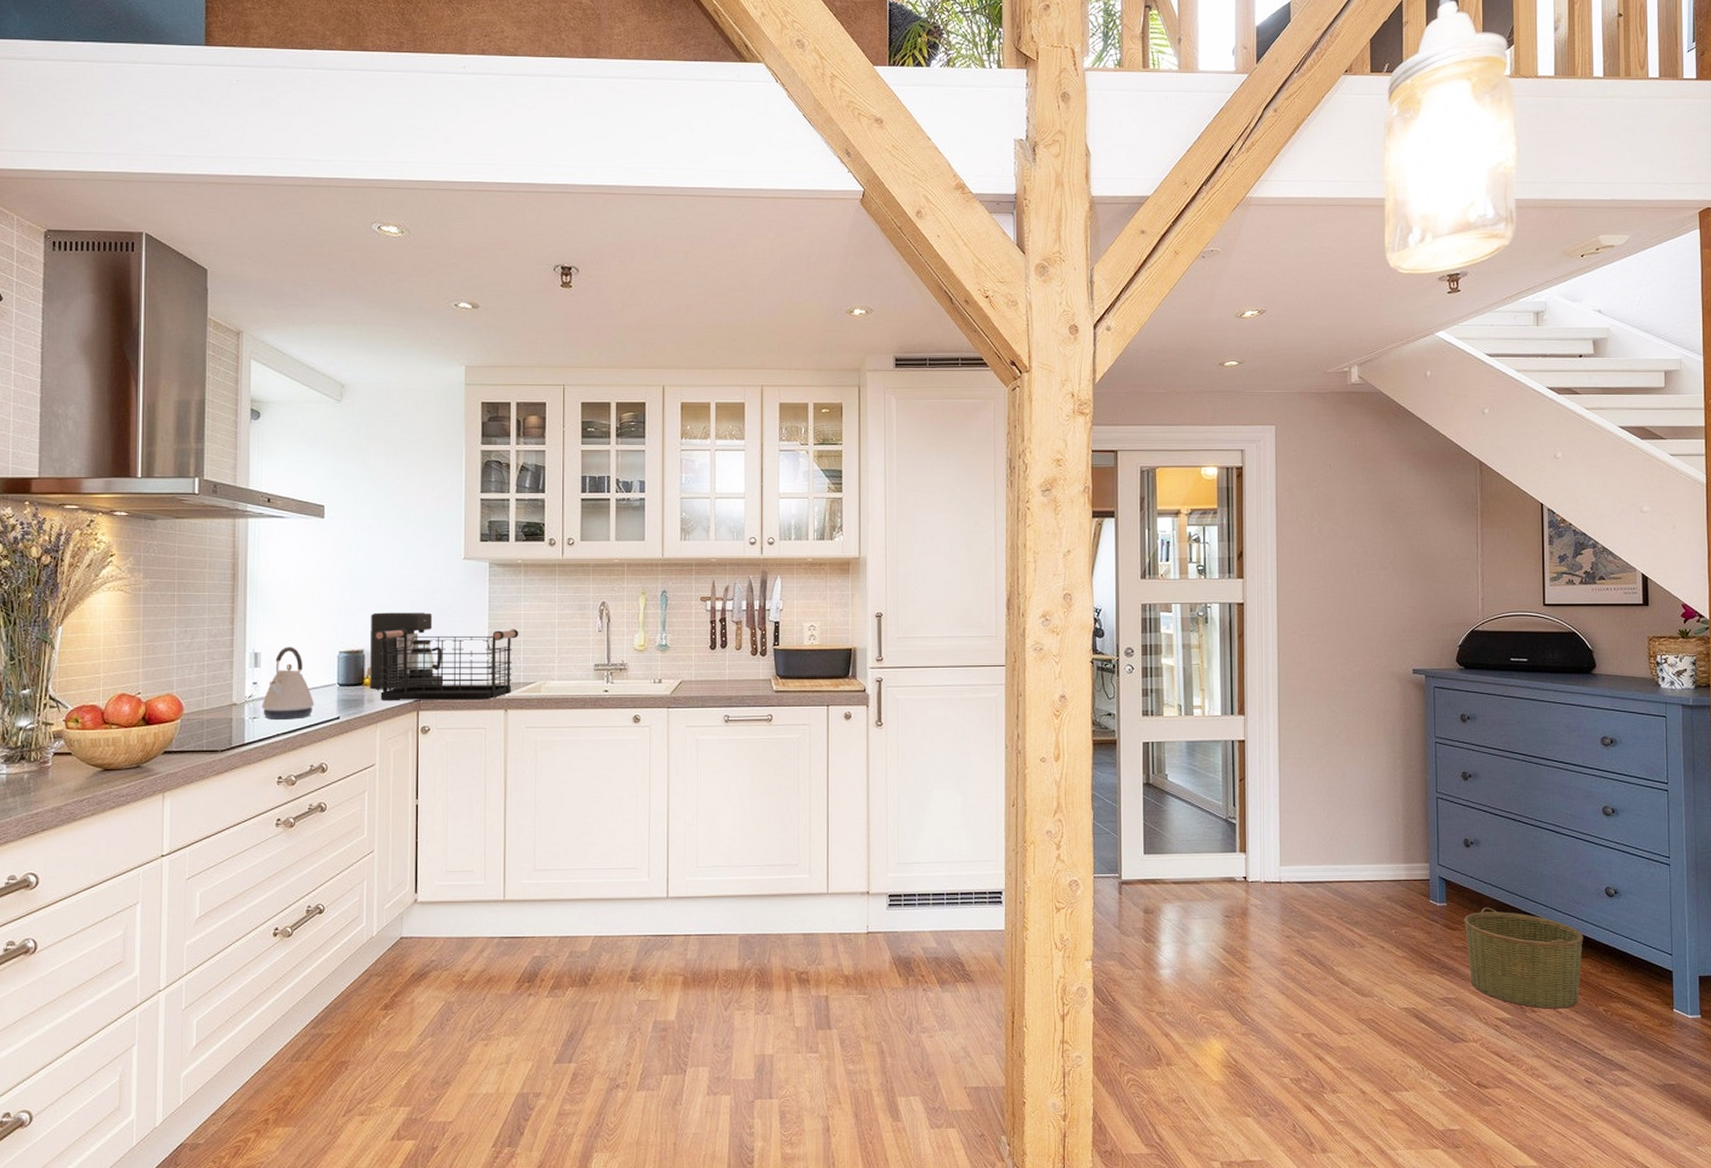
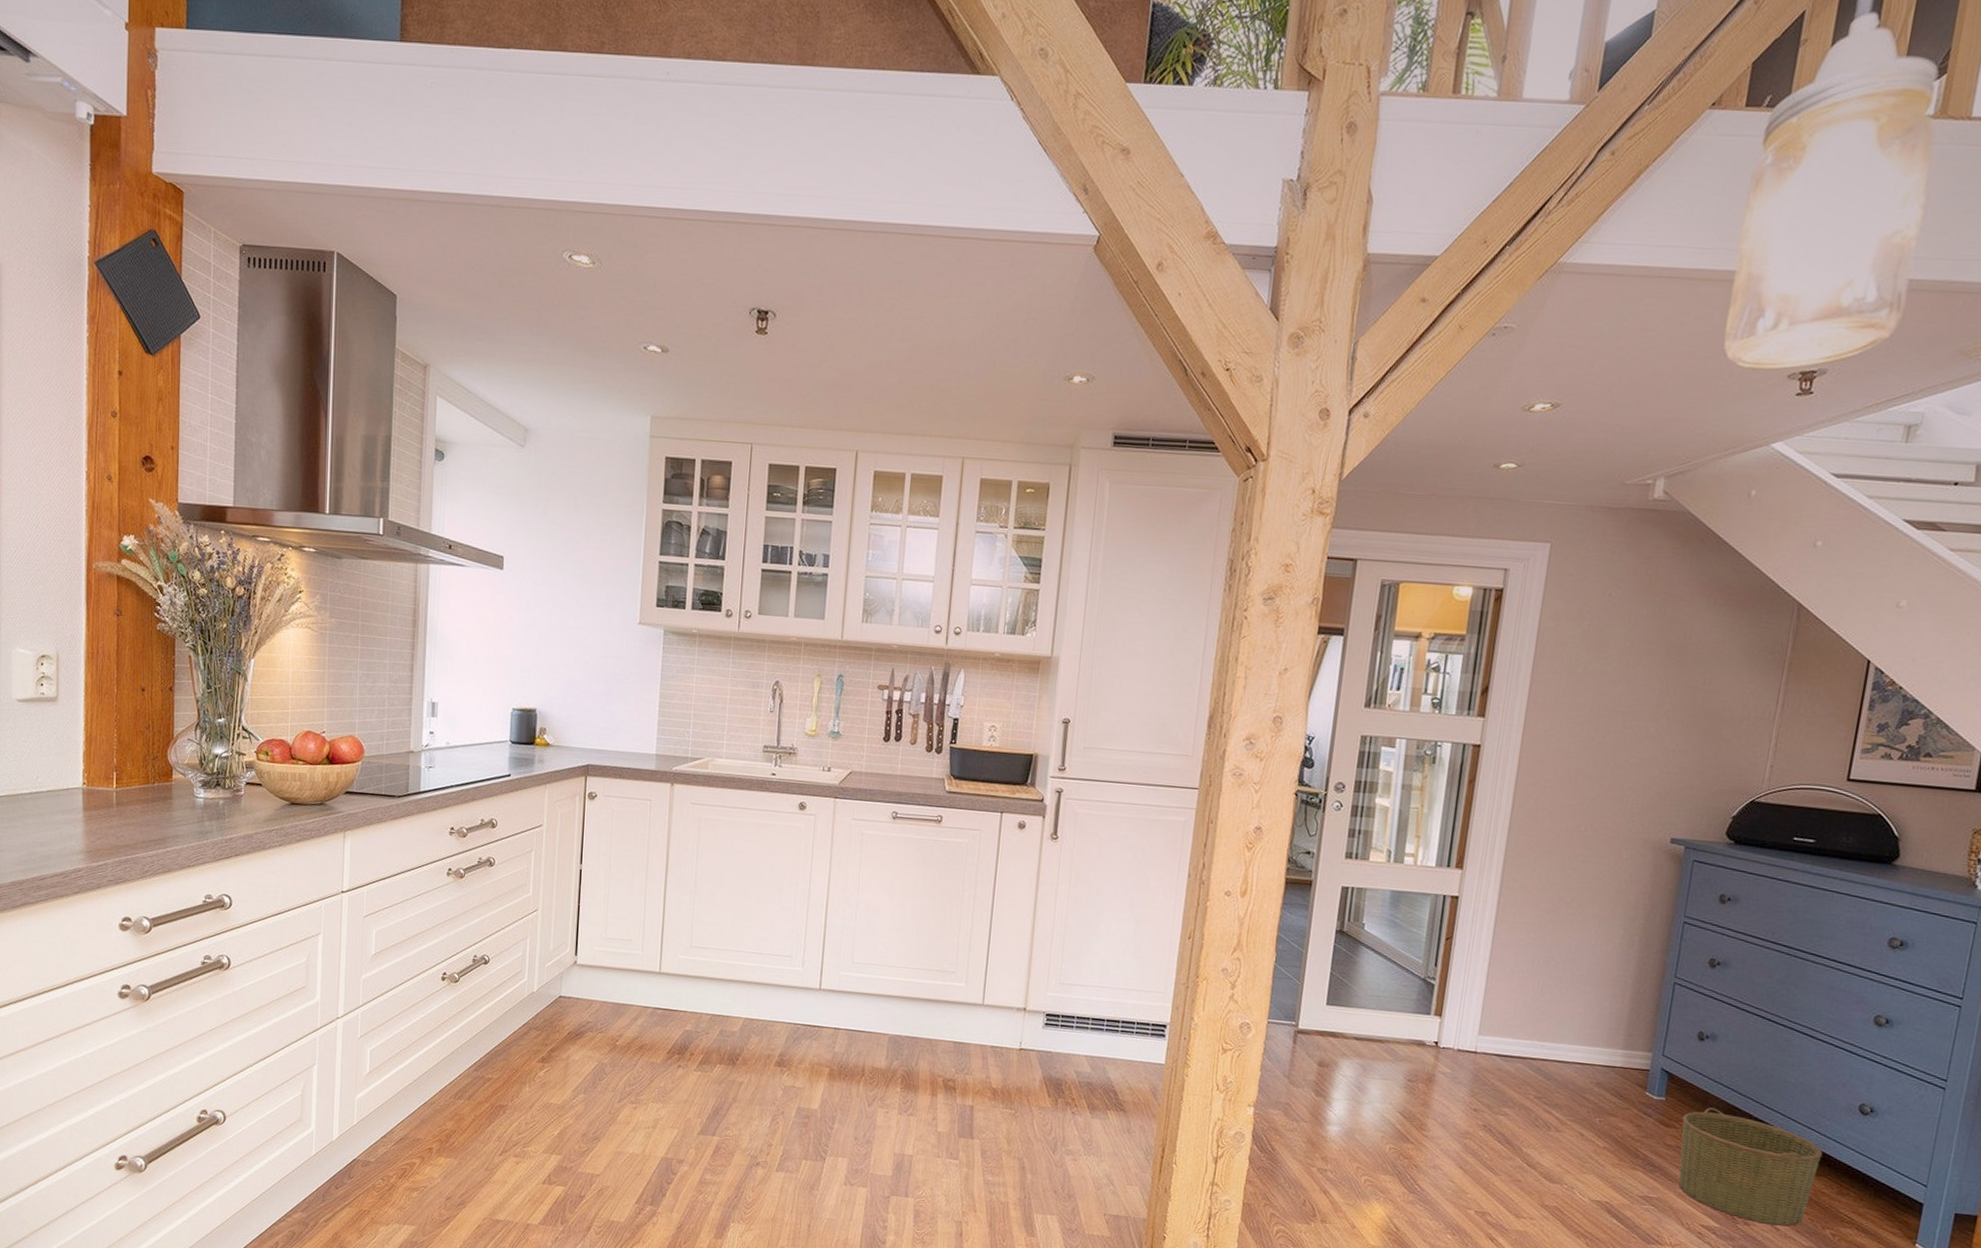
kettle: present [261,647,315,720] -> none [437,699,488,773]
coffee maker: present [370,612,443,690] -> none [541,672,613,753]
dish rack: present [375,629,519,700] -> none [547,690,690,772]

